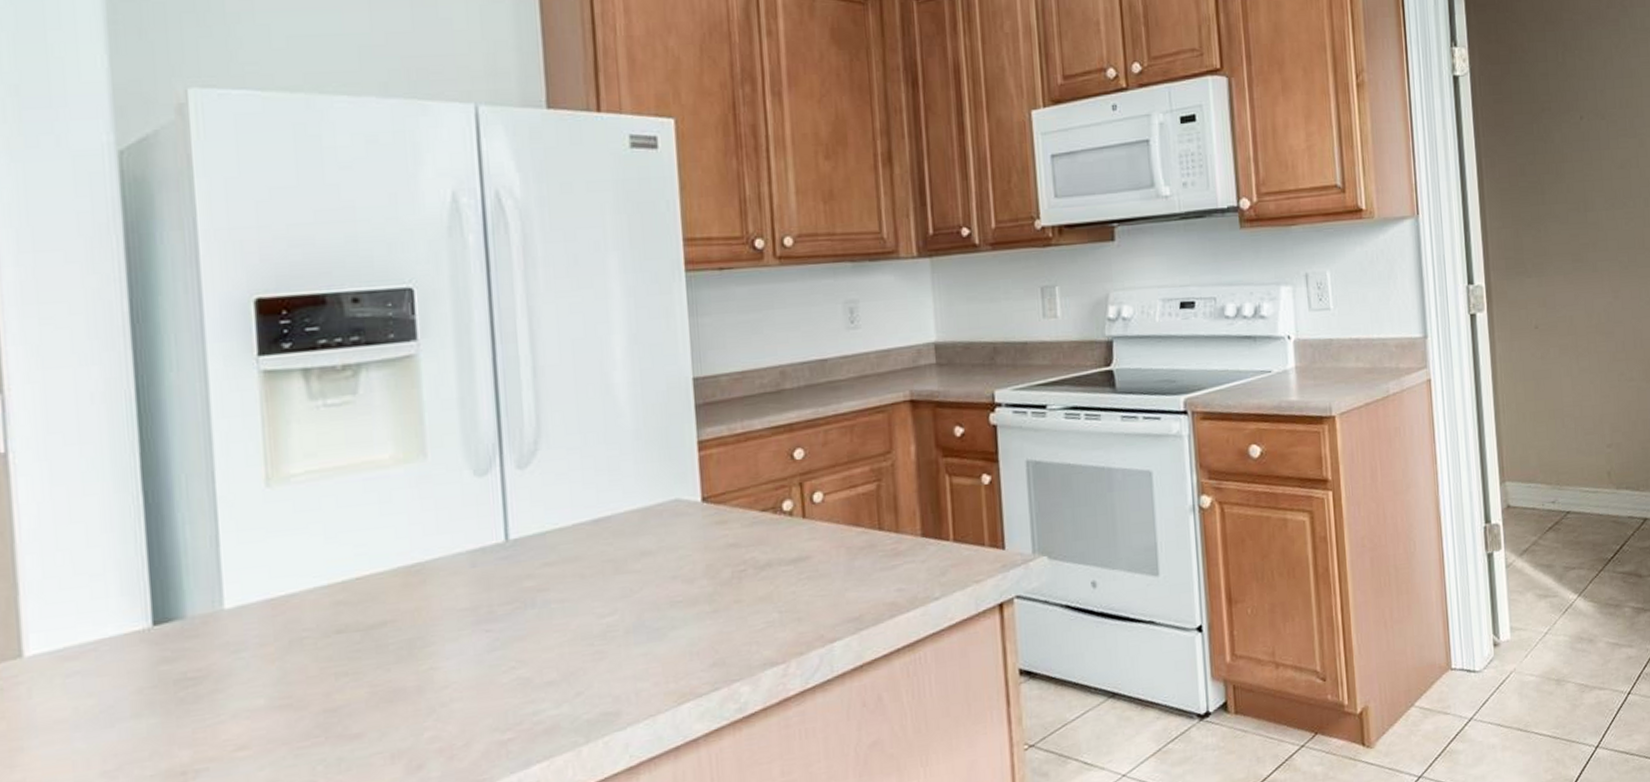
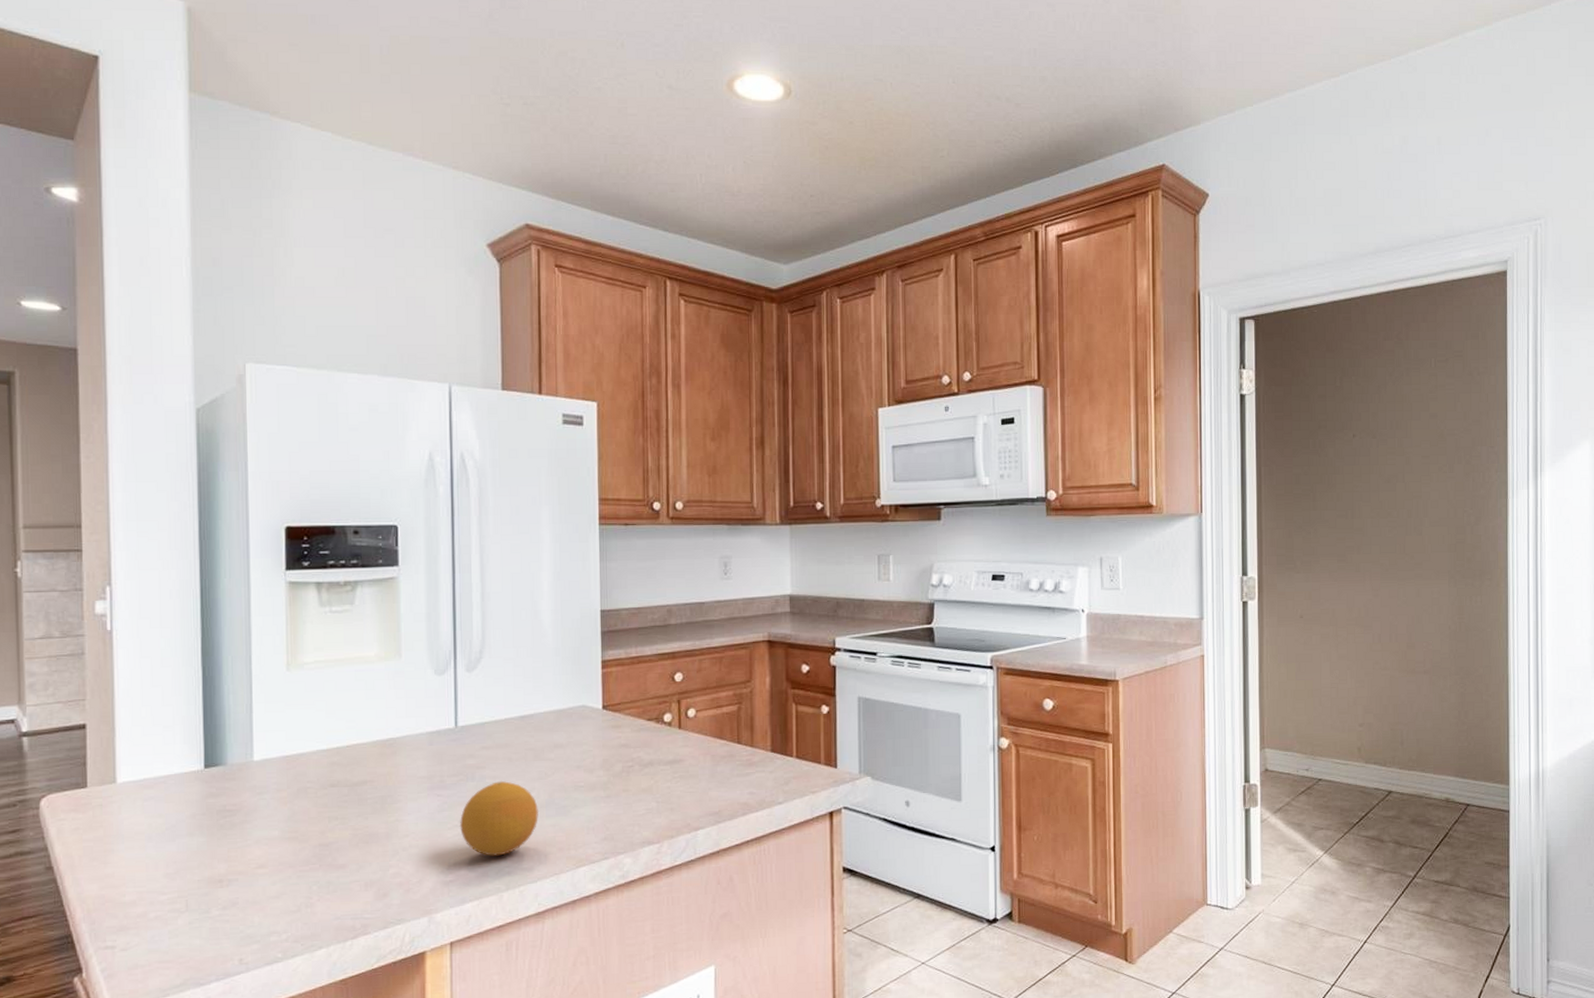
fruit: none [517,603,624,702] -> present [459,780,538,856]

